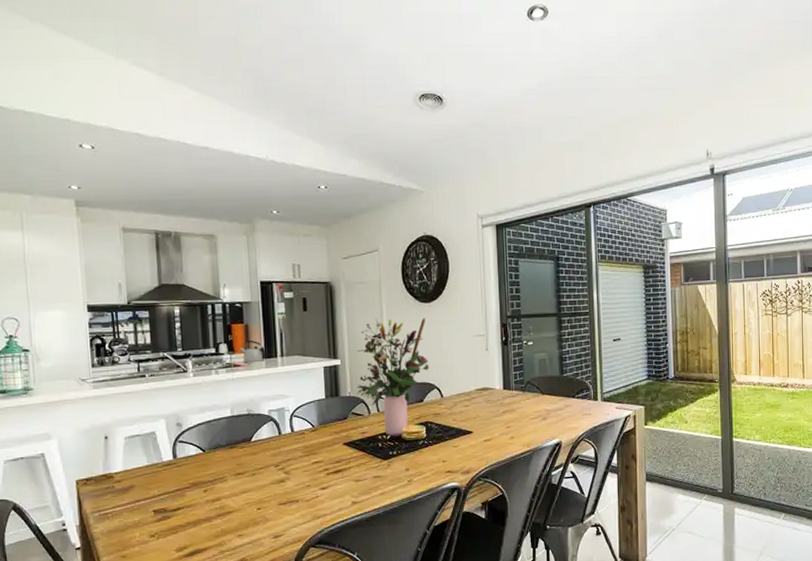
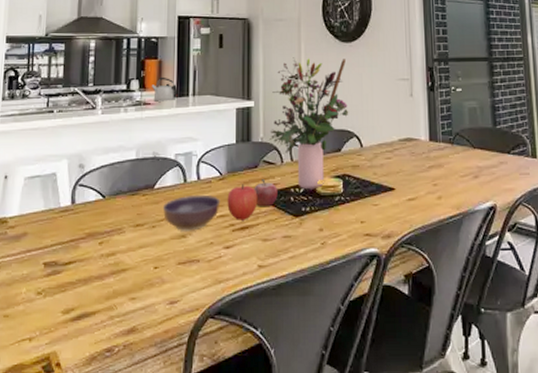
bowl: none [260,444,314,477] -> present [162,194,221,231]
fruit: none [320,434,349,465] -> present [227,184,258,220]
fruit: none [344,429,367,453] -> present [254,180,278,207]

